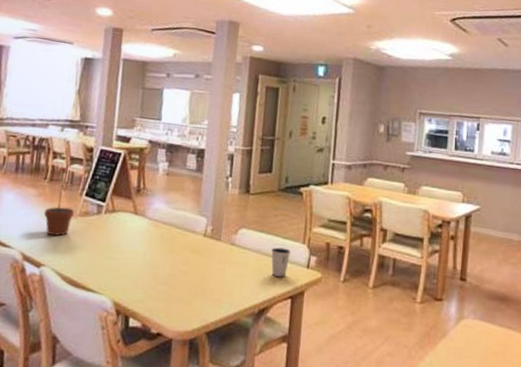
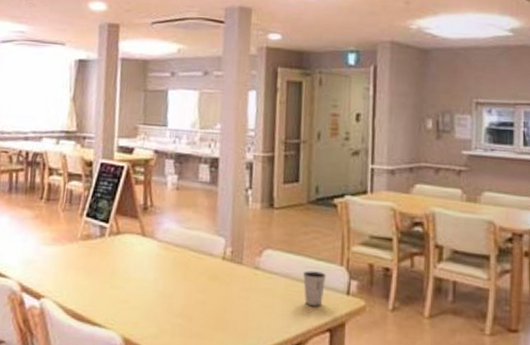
potted flower: present [44,167,75,236] -> none [41,184,75,263]

